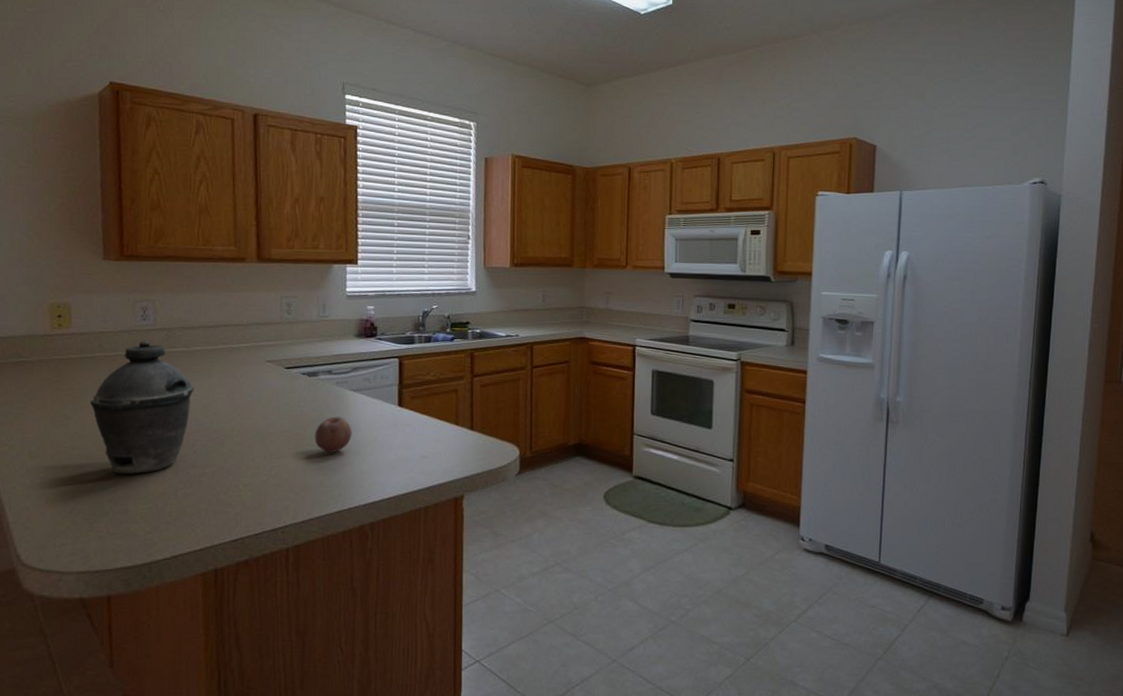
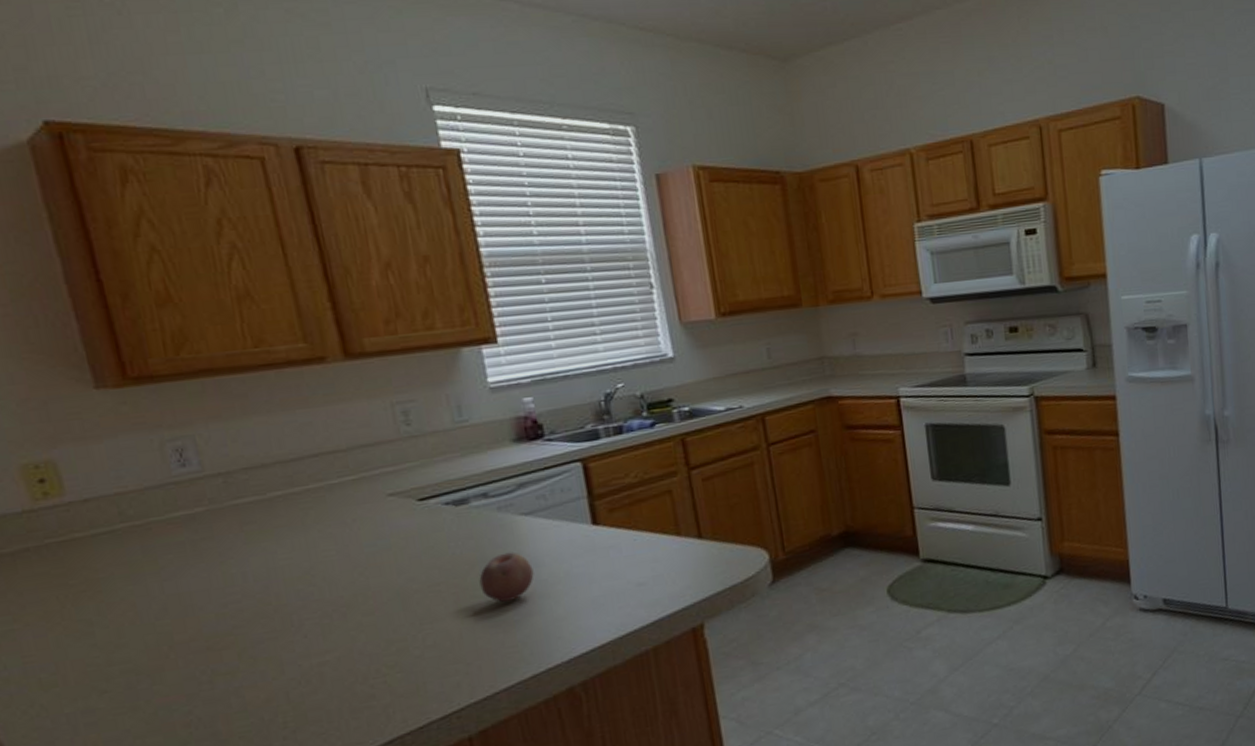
kettle: present [90,341,194,475] -> none [122,494,286,687]

